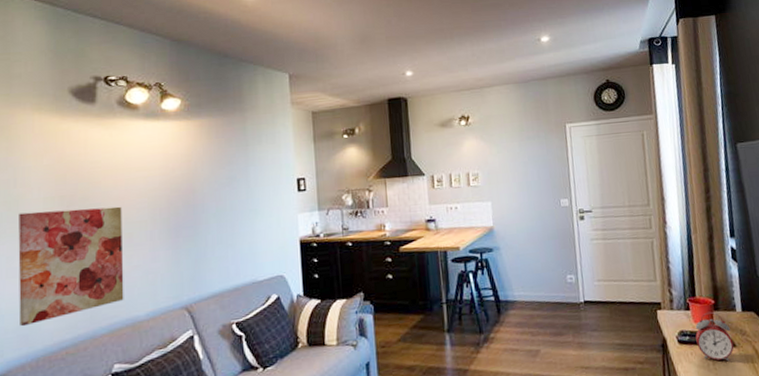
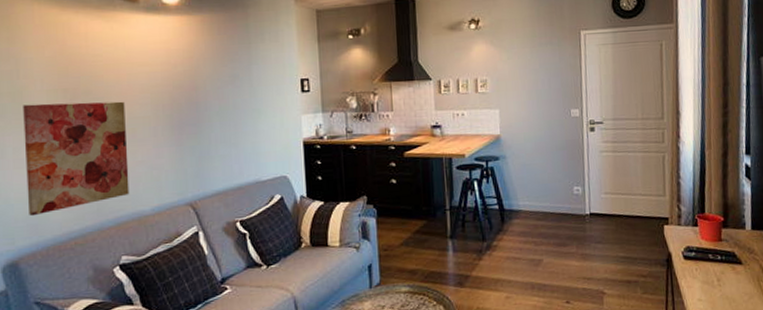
alarm clock: present [695,311,734,362] -> none [702,228,741,279]

